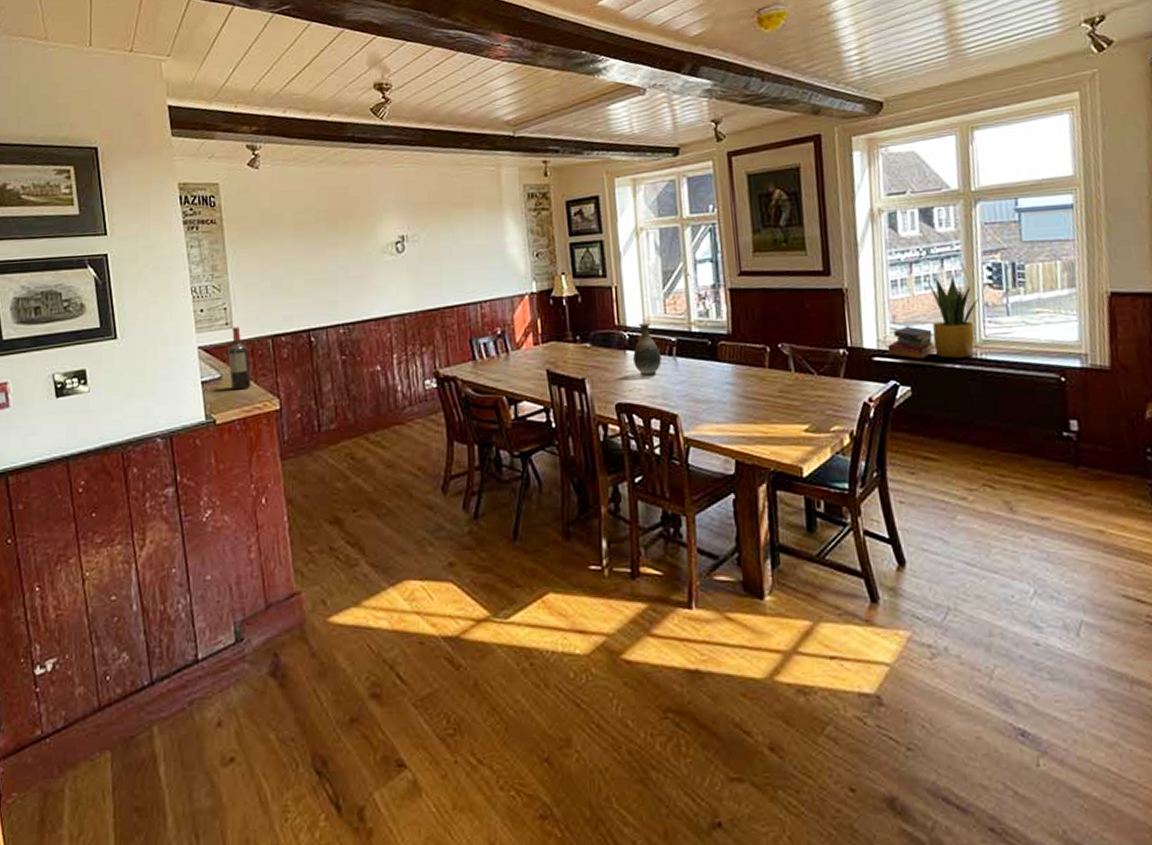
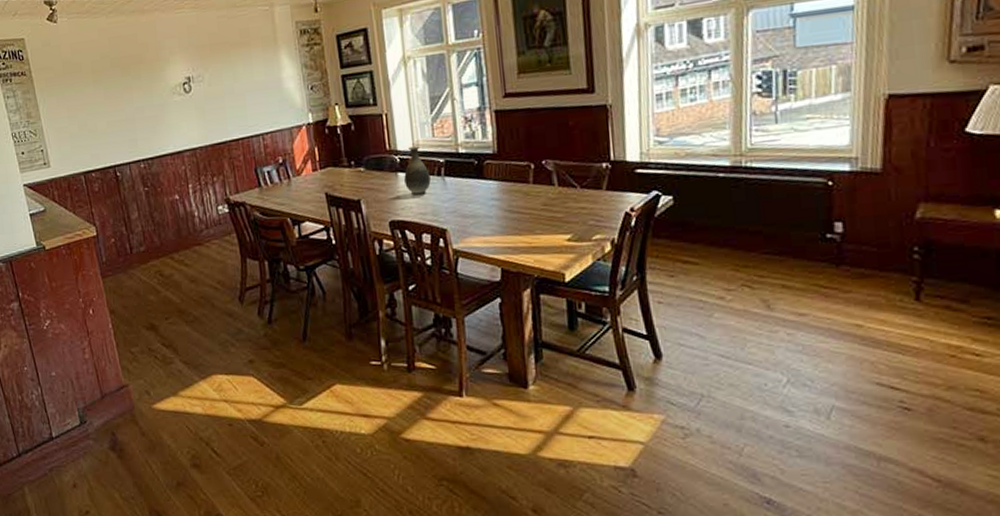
wine bottle: present [228,327,252,390] -> none [48,166,71,221]
books: present [887,326,936,359] -> none [650,138,700,169]
planter: present [927,273,980,358] -> none [693,84,747,168]

